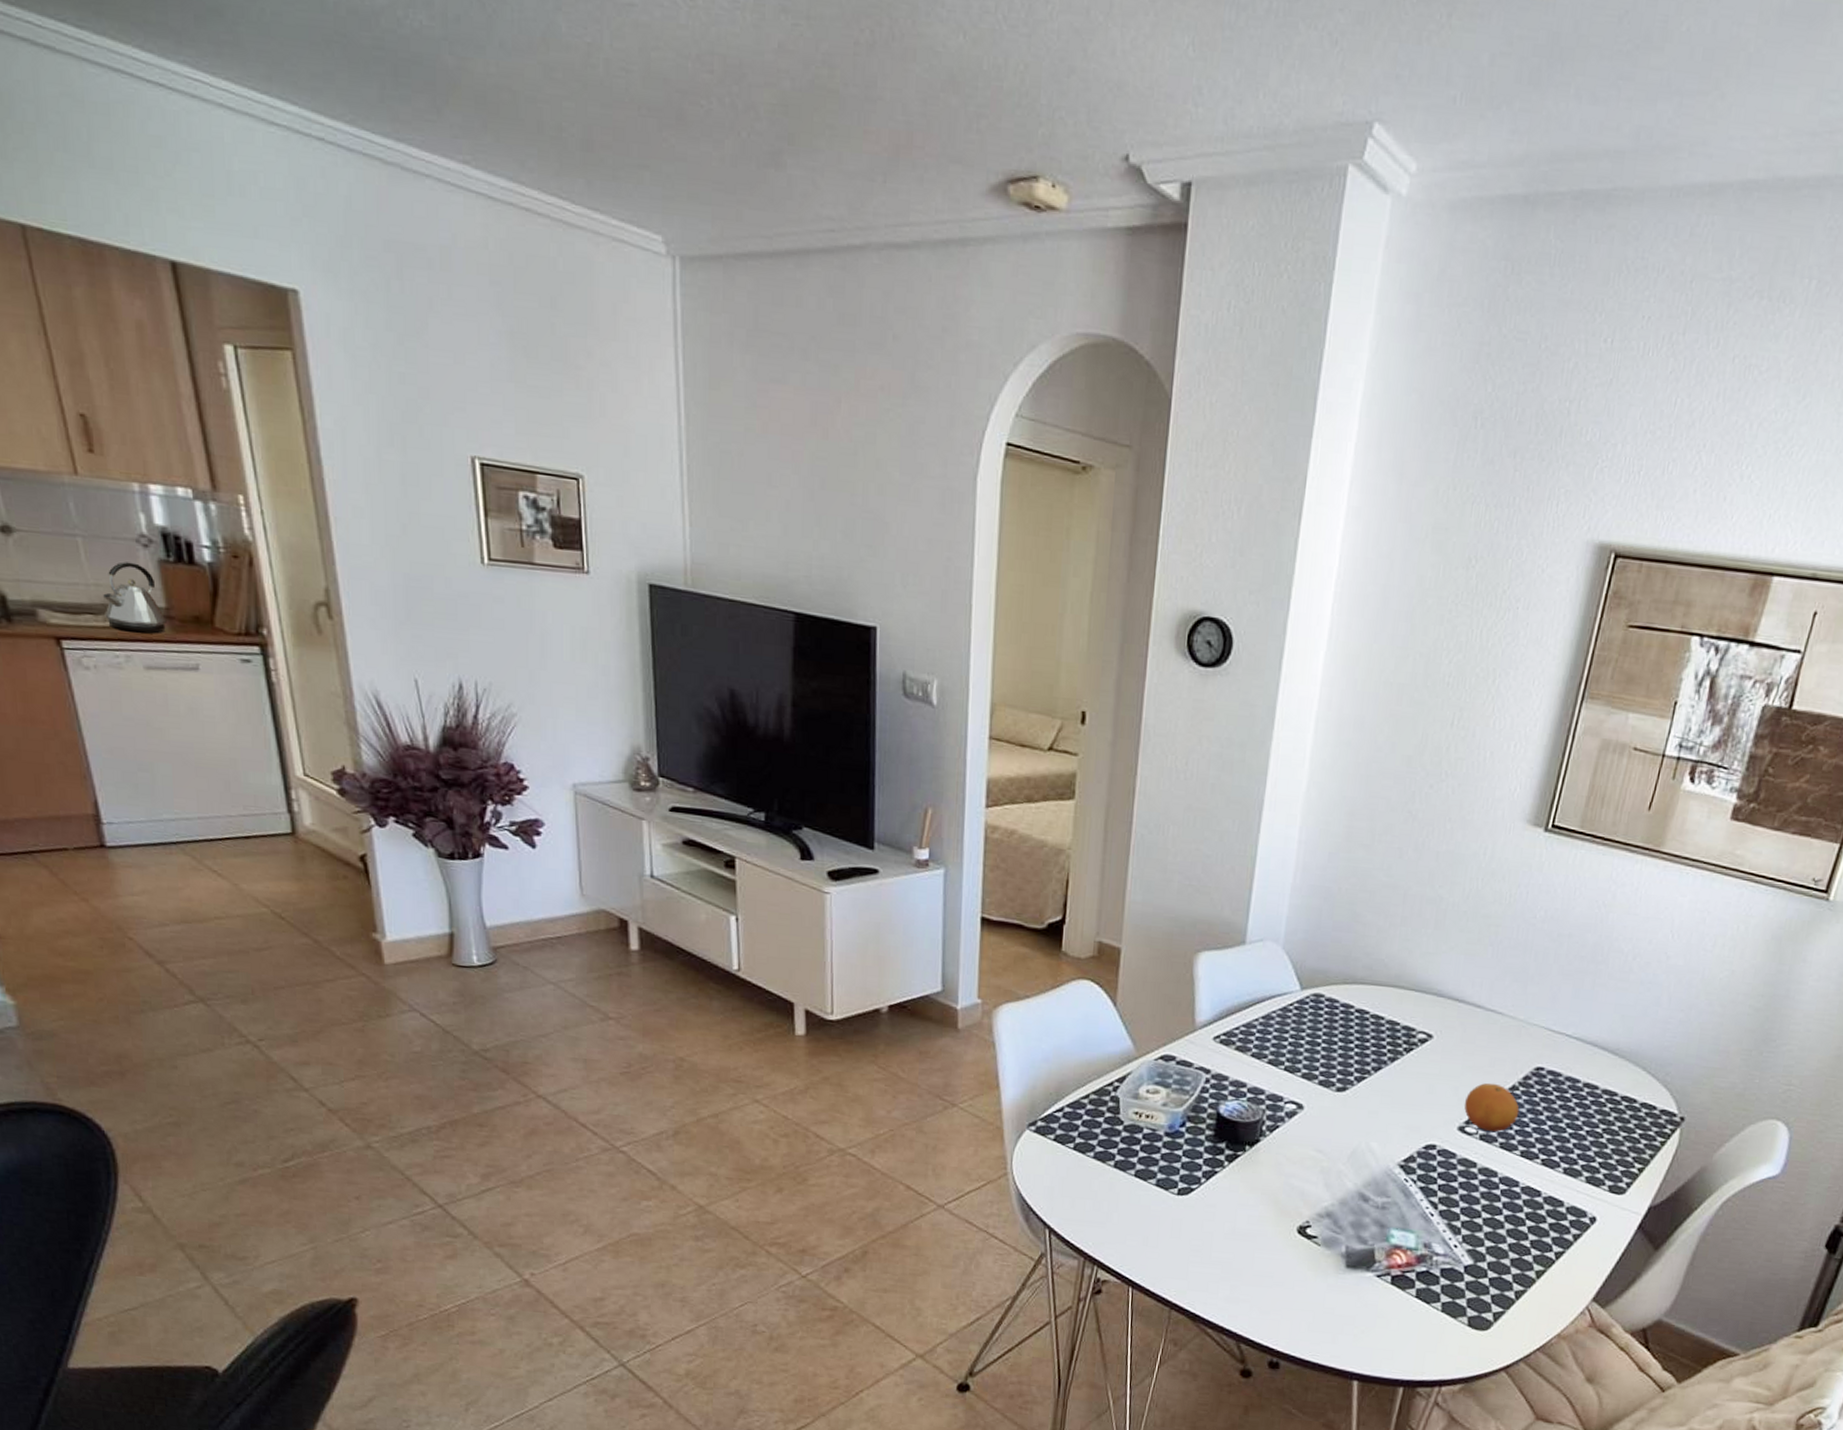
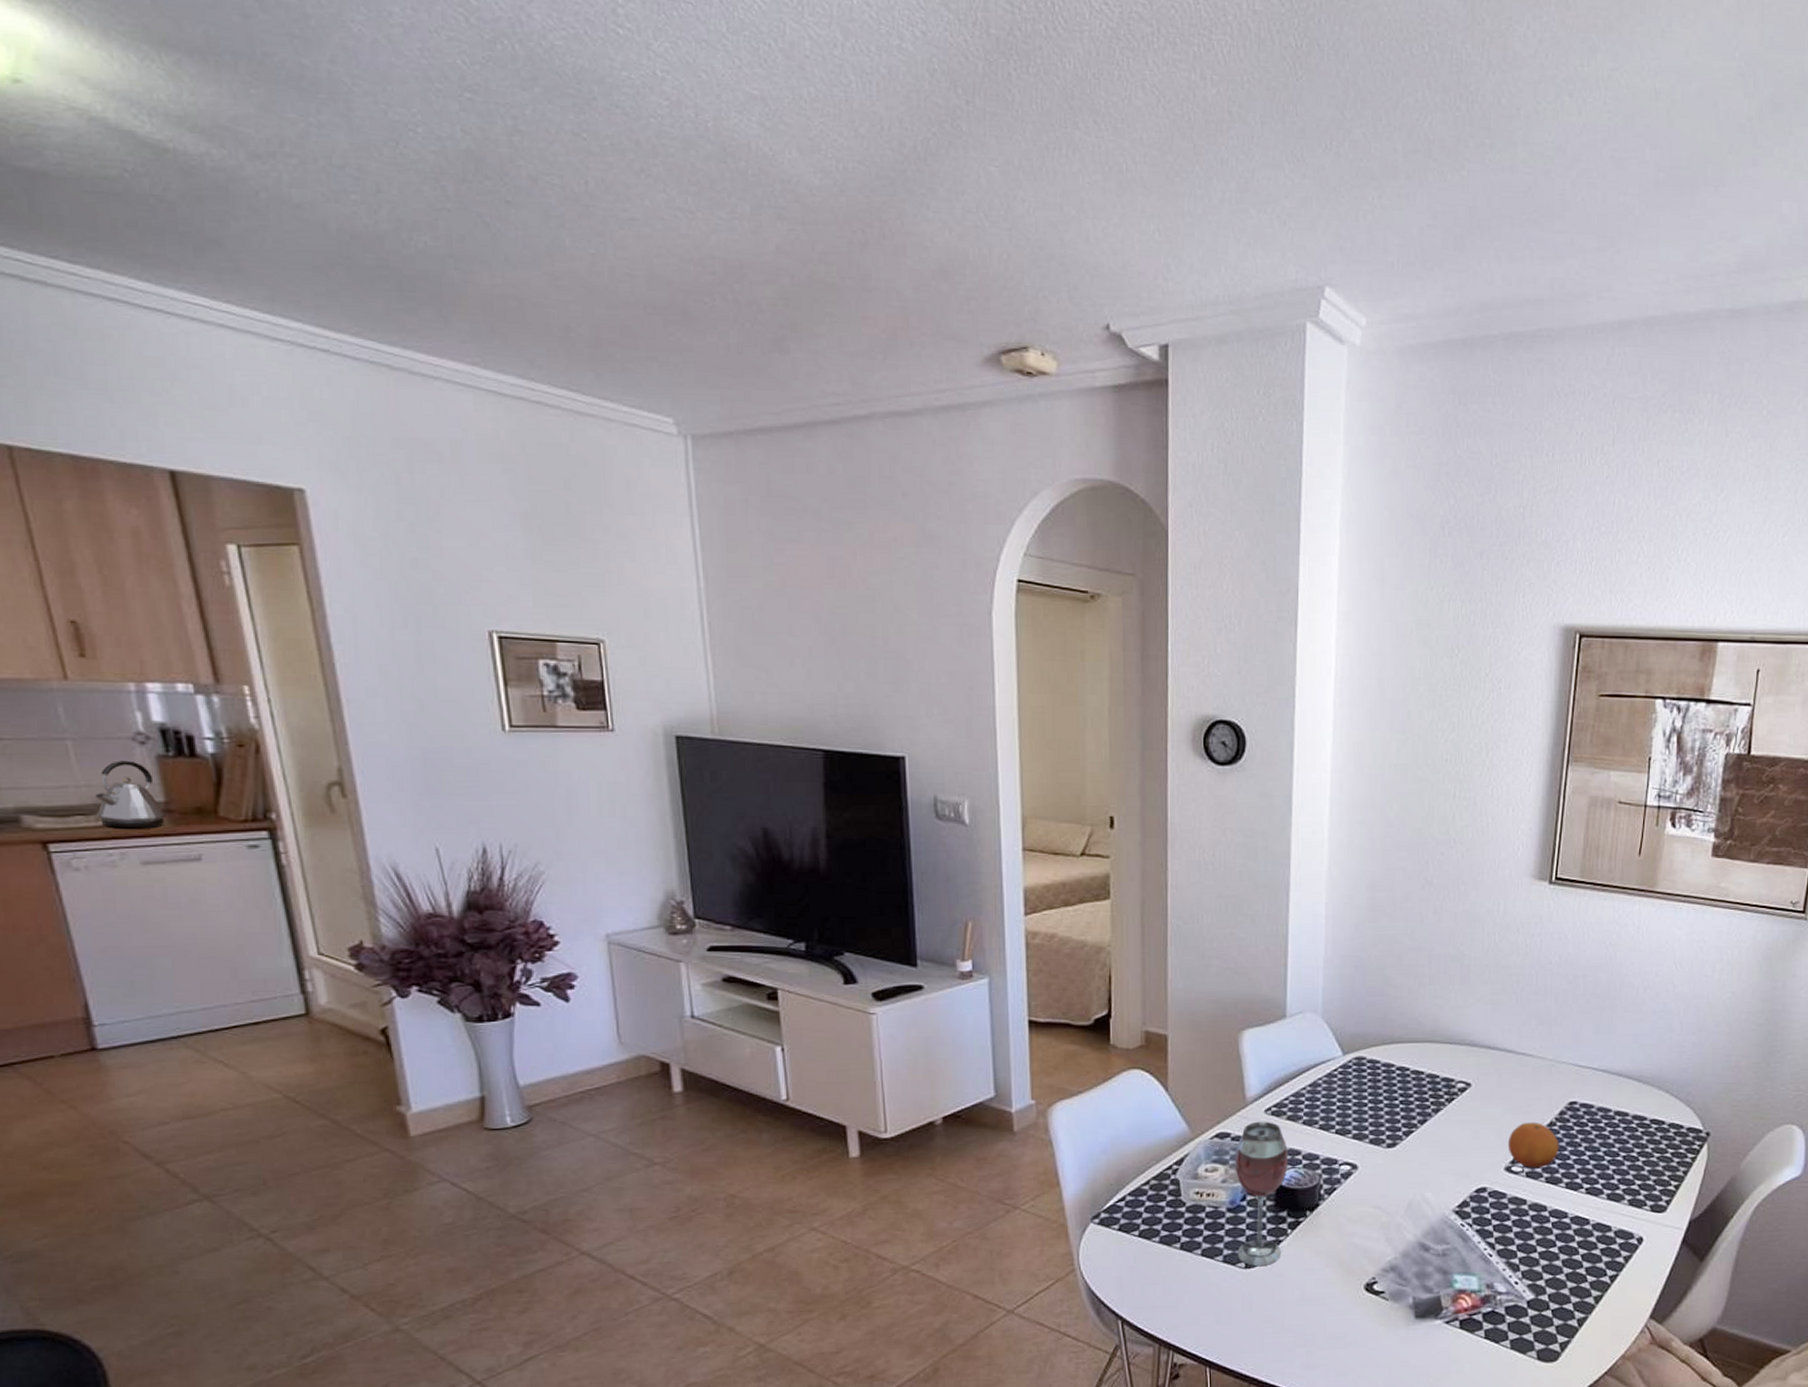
wineglass: none [1171,1048,1233,1195] -> present [1234,1121,1288,1266]

